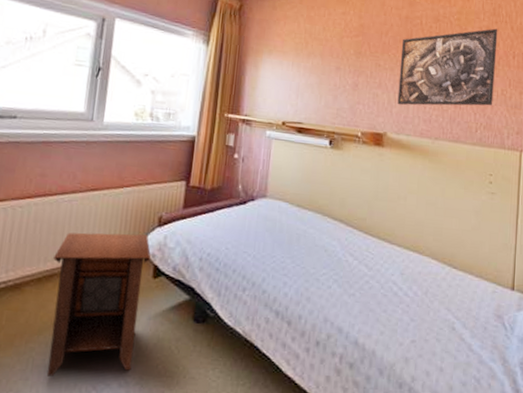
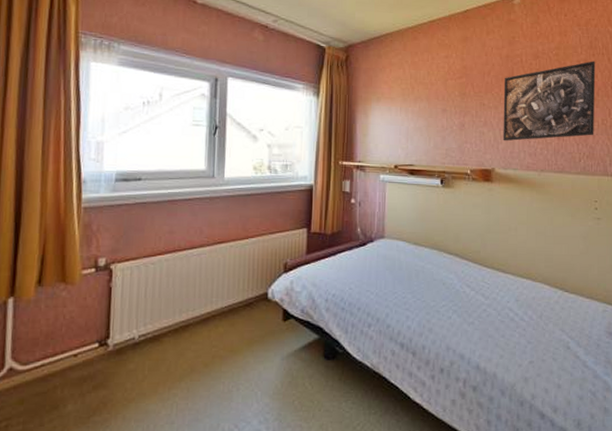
nightstand: present [46,232,151,377] -> none [188,281,280,419]

